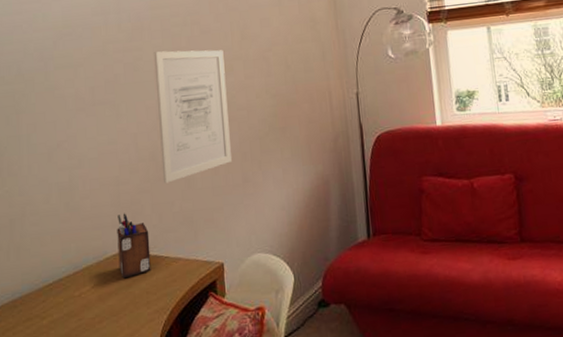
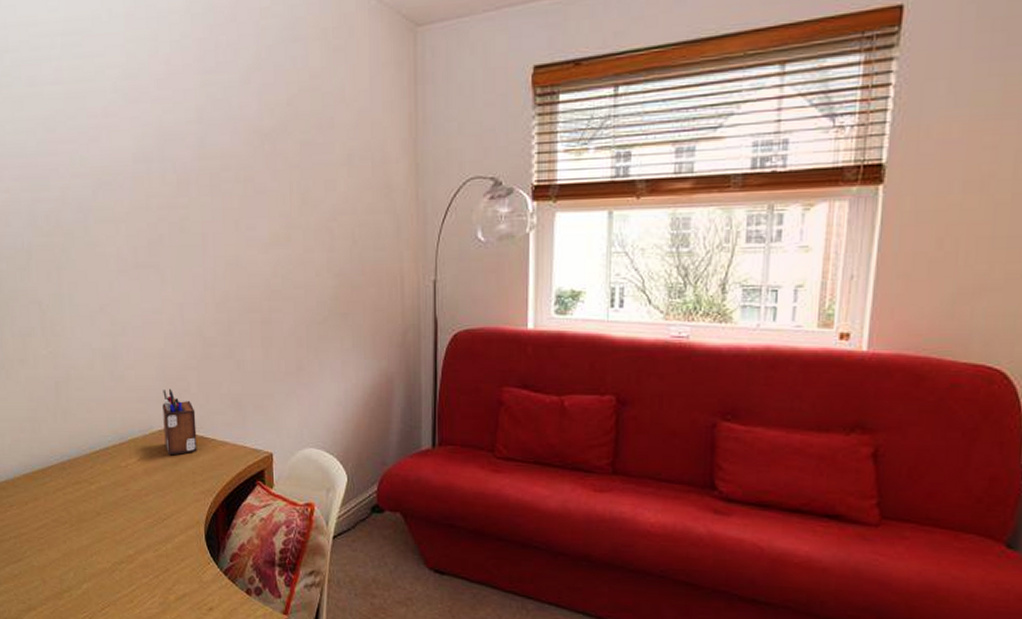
wall art: present [154,50,232,184] -> none [202,211,285,362]

